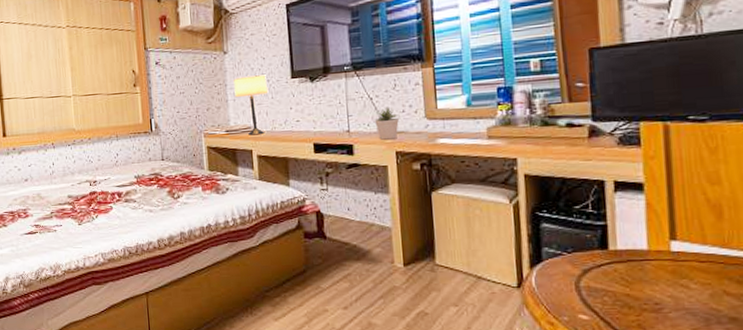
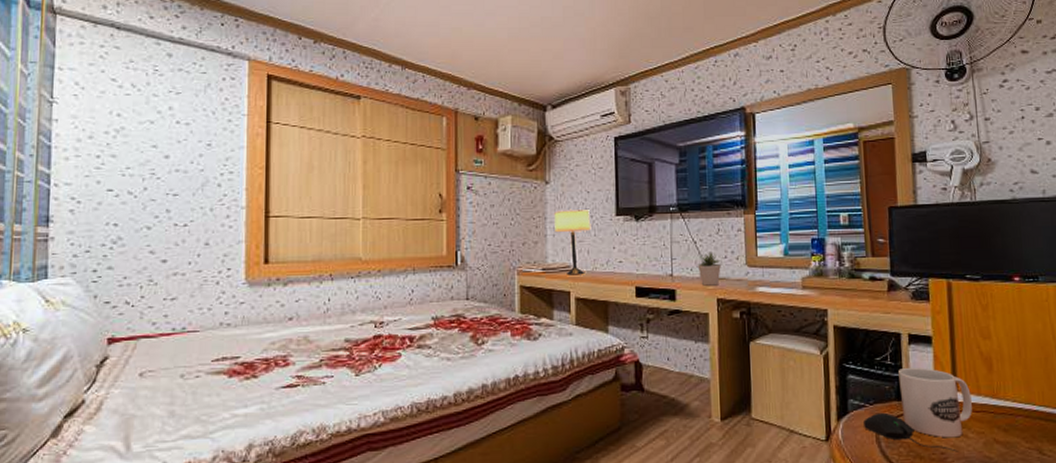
computer mouse: none [560,261,678,303] -> present [863,412,959,452]
mug: none [602,215,696,289] -> present [898,367,972,438]

